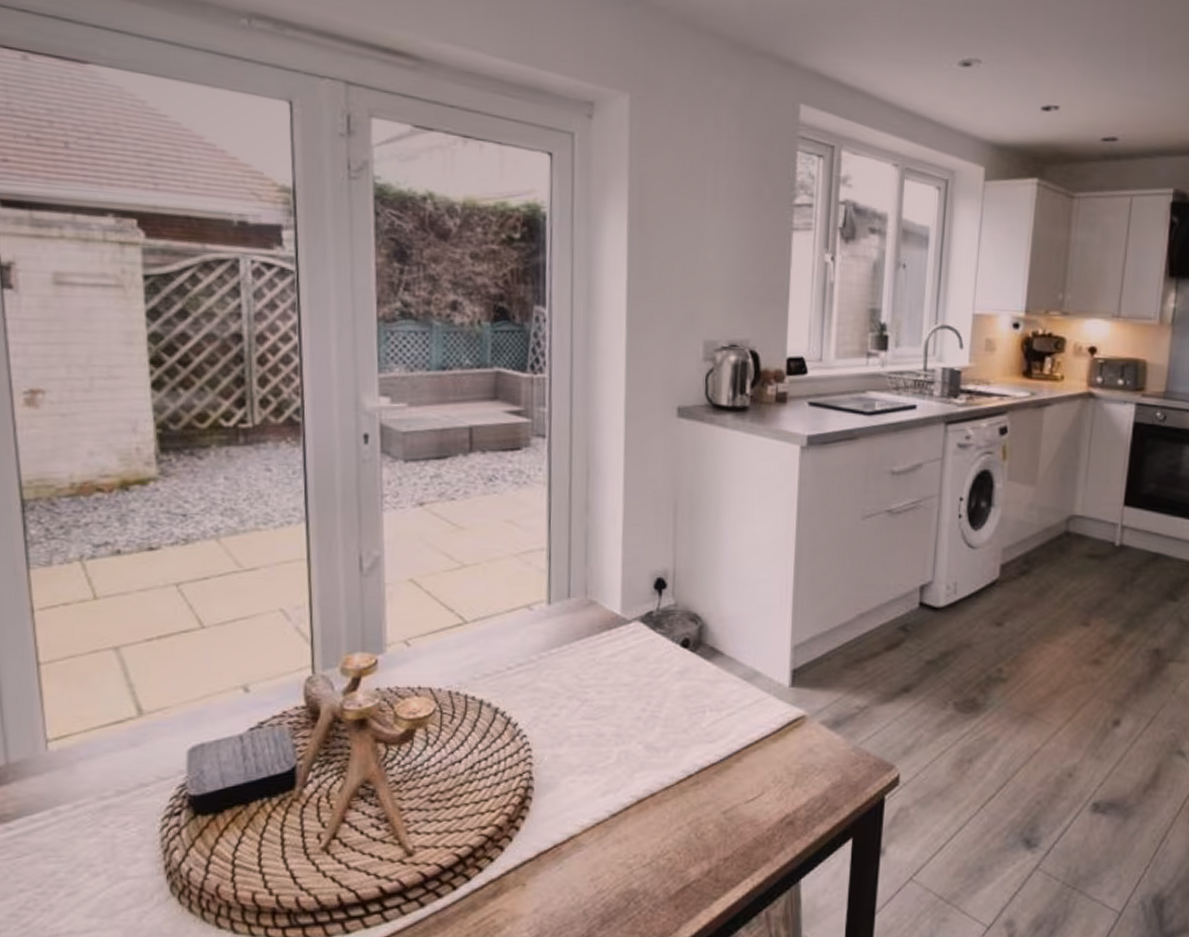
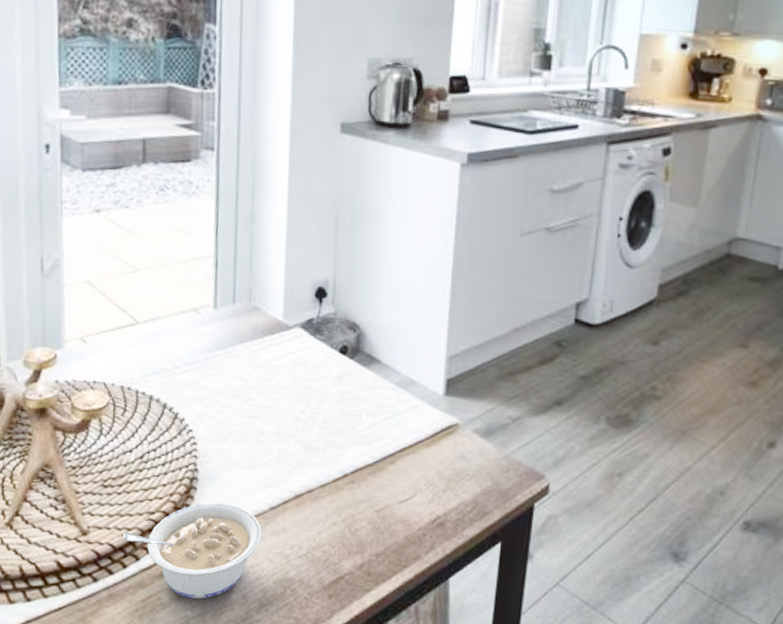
legume: none [452,812,603,918] -> present [123,502,262,599]

